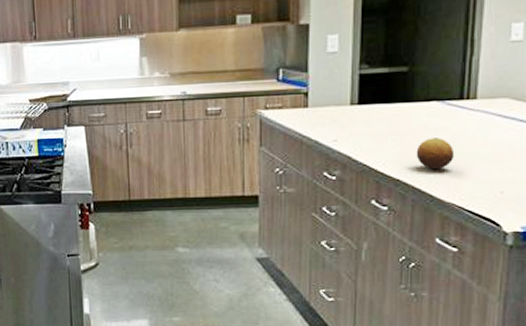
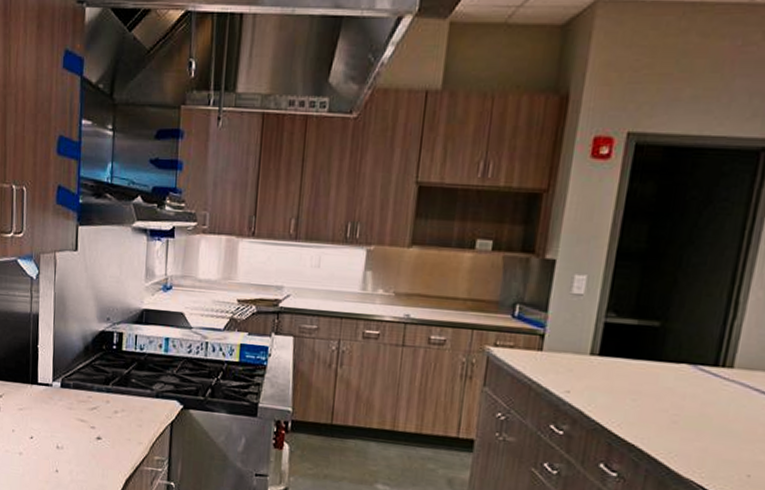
fruit: present [416,138,455,170] -> none [656,404,701,441]

